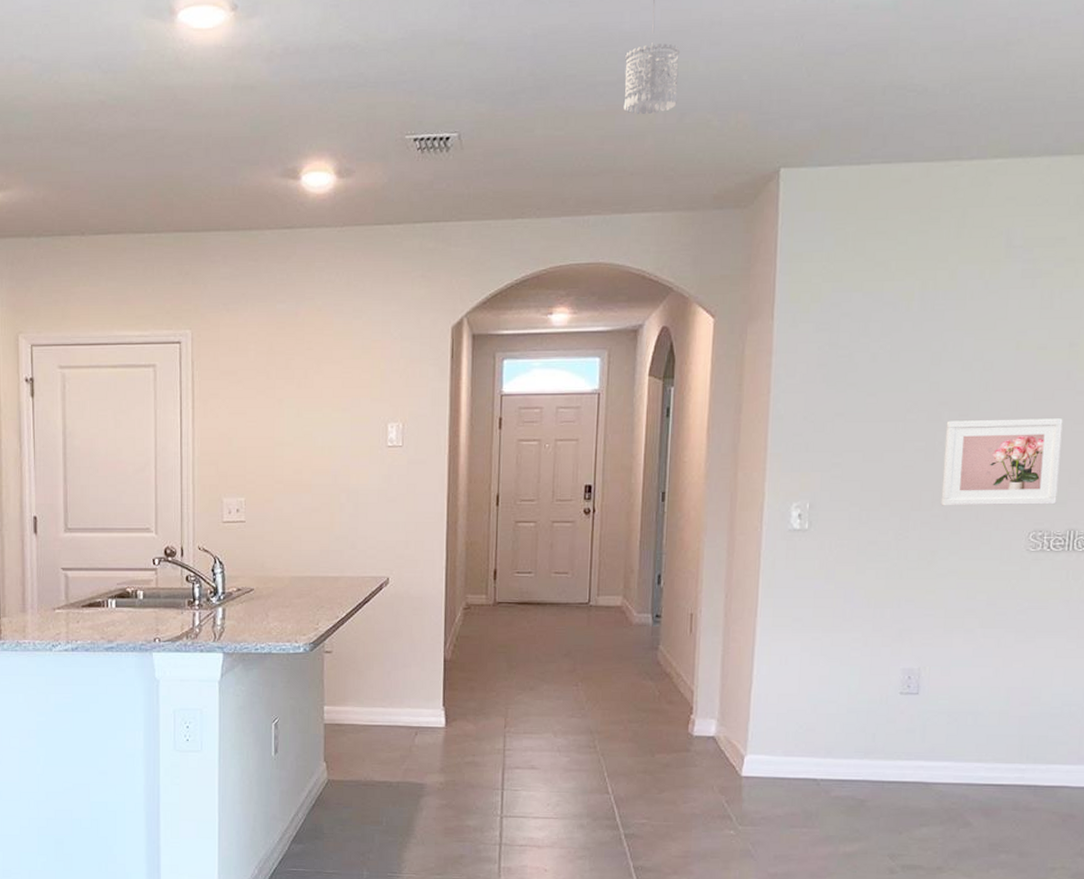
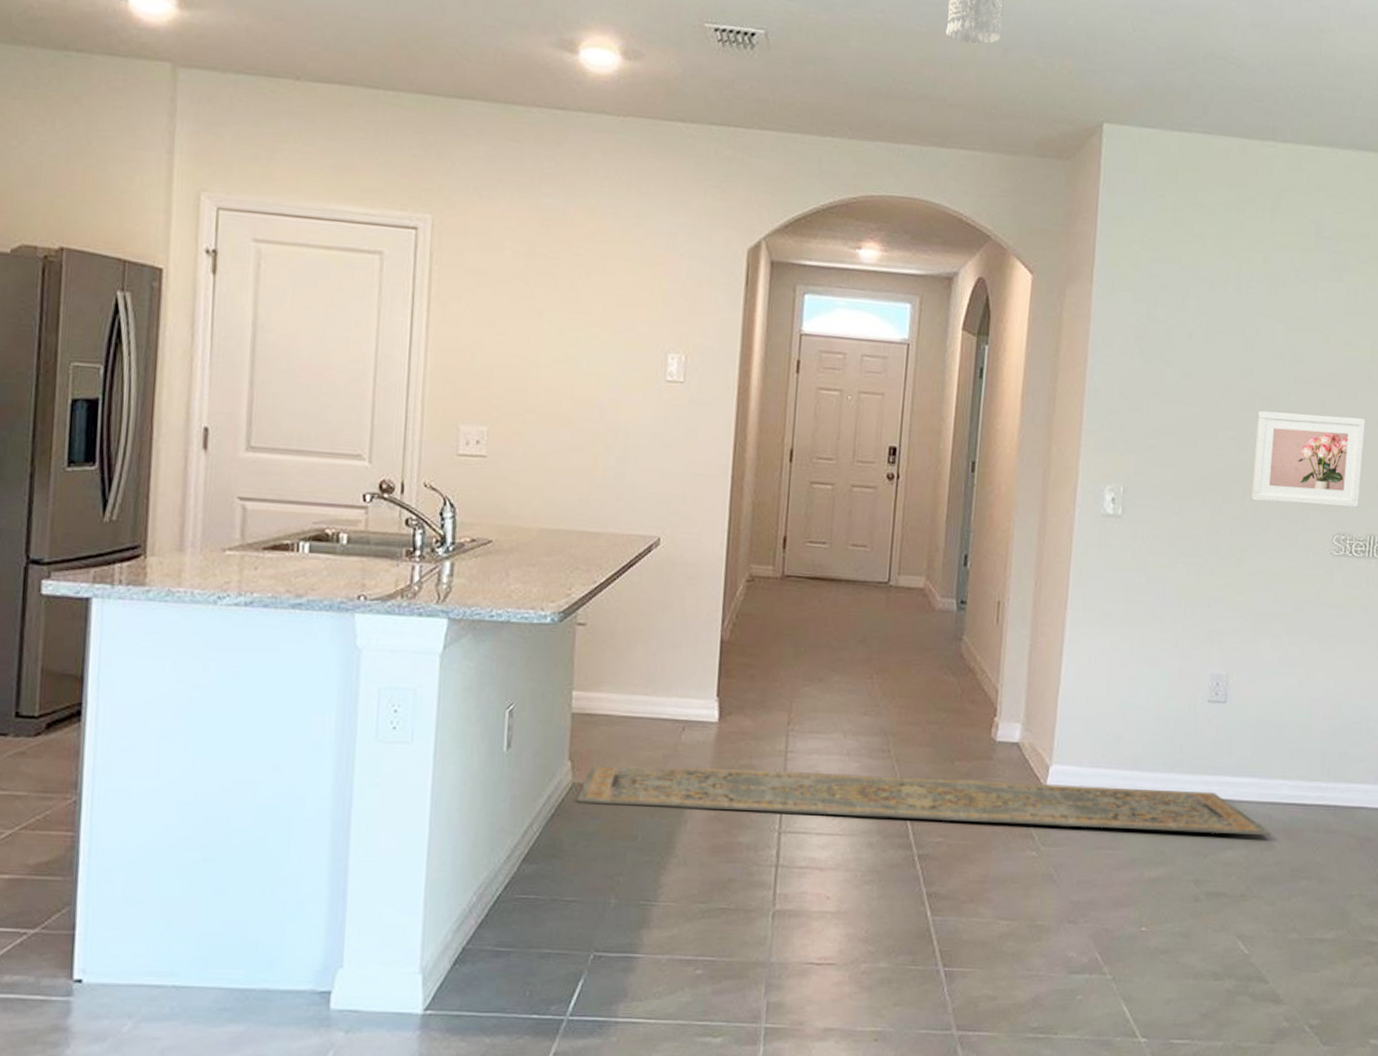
rug: none [332,764,968,815] -> present [576,766,1272,836]

